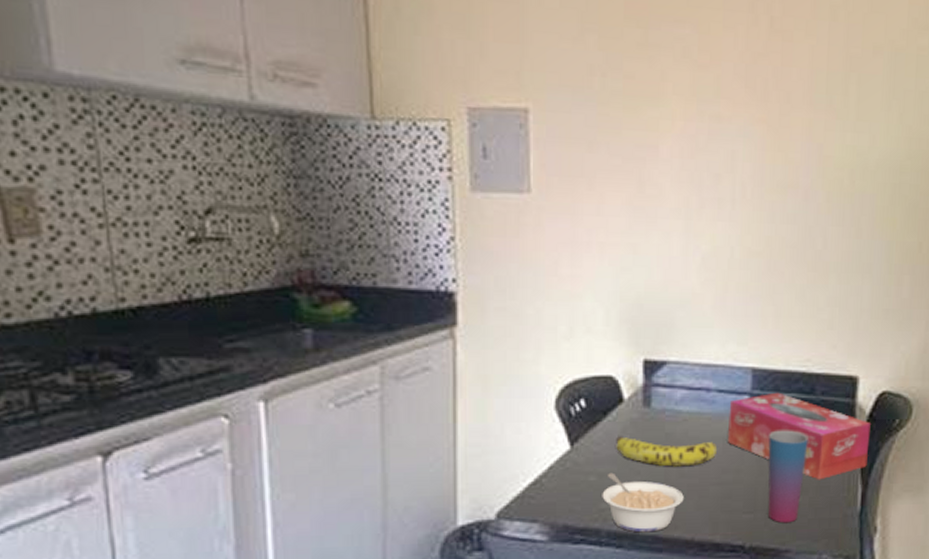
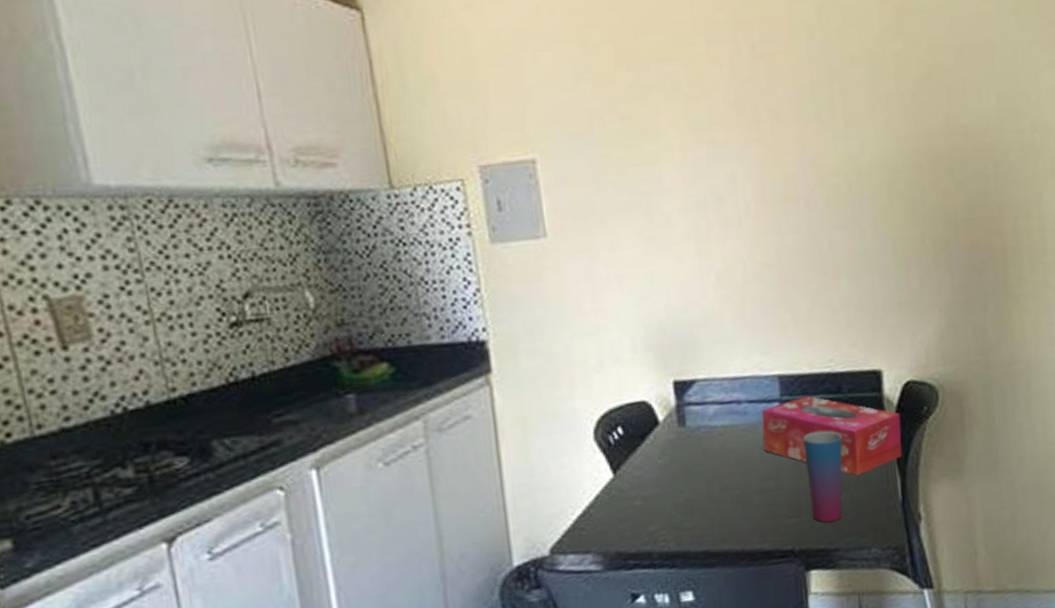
legume: present [602,472,684,533] -> none [649,494,729,551]
fruit: present [616,436,718,467] -> none [656,452,756,482]

